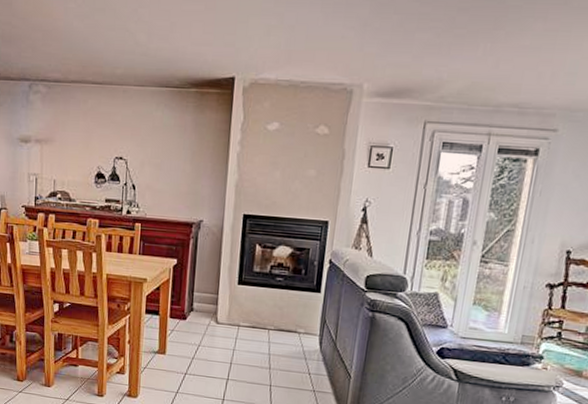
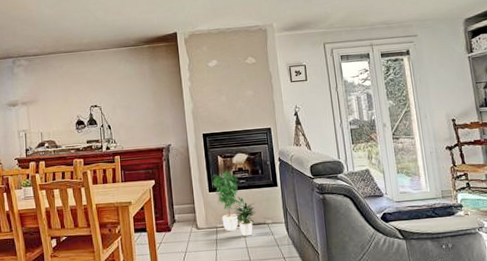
potted plant: none [244,262,290,342] -> present [212,170,257,237]

